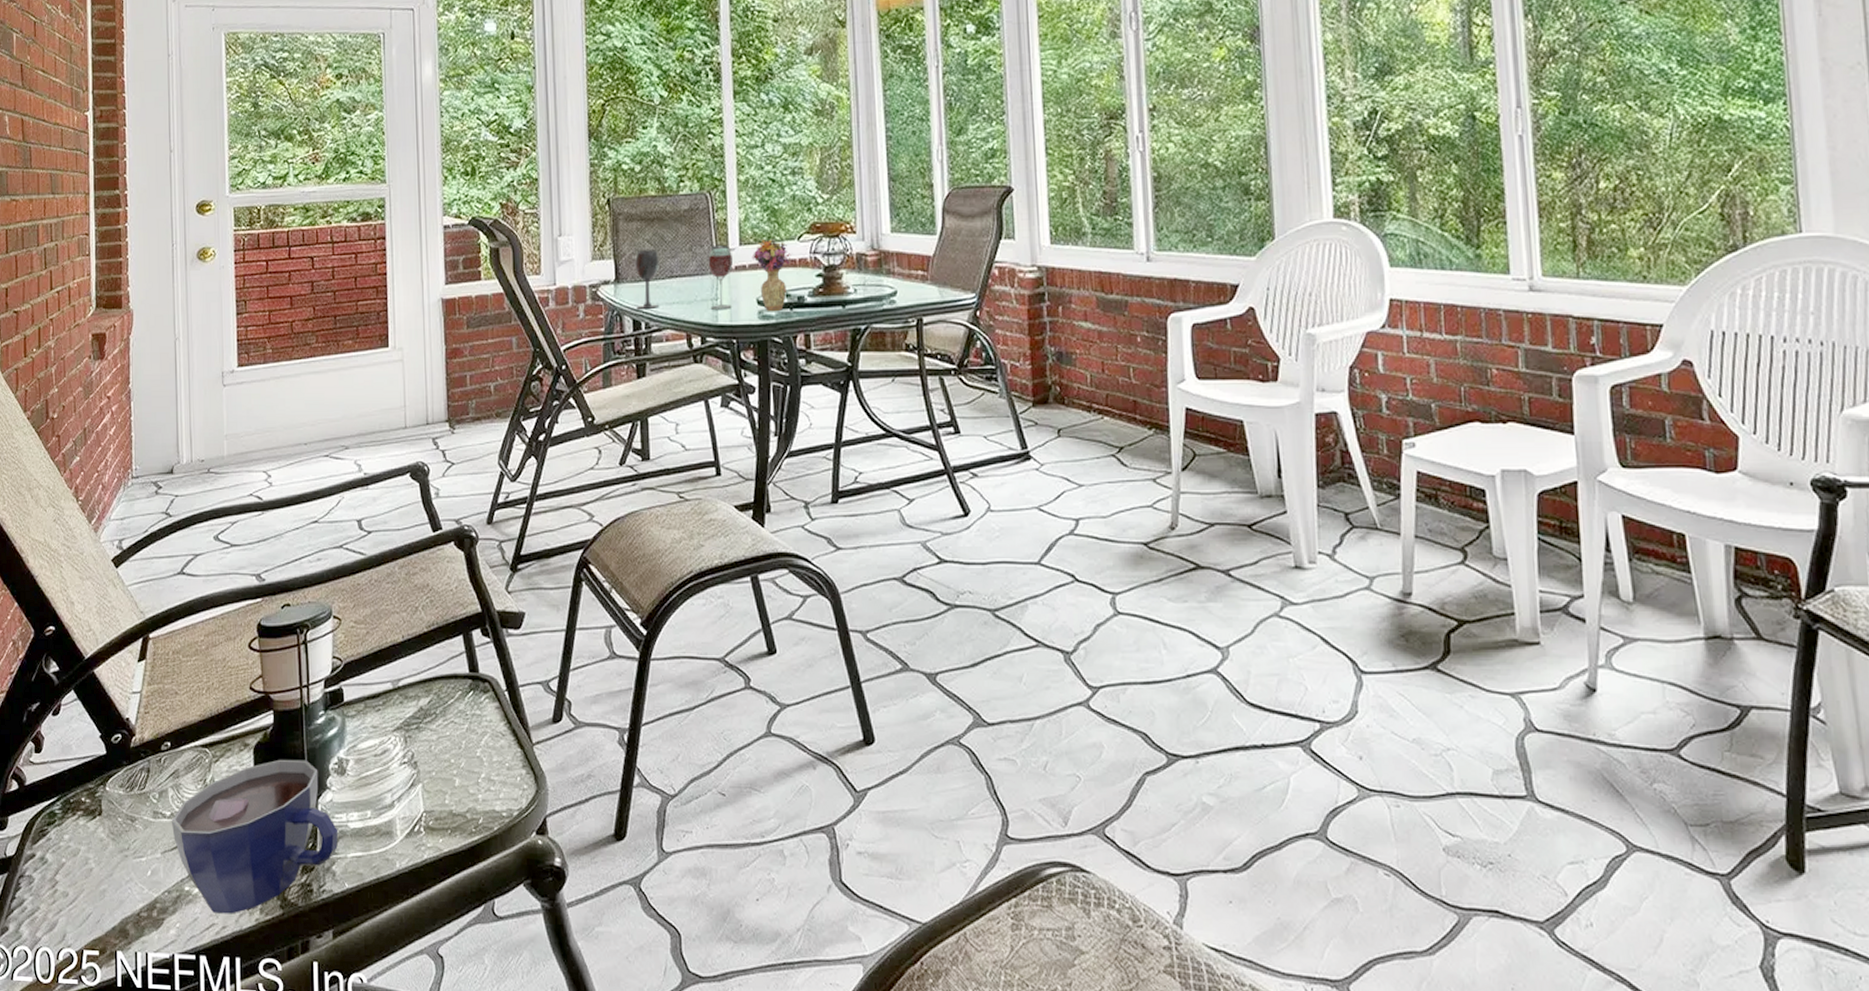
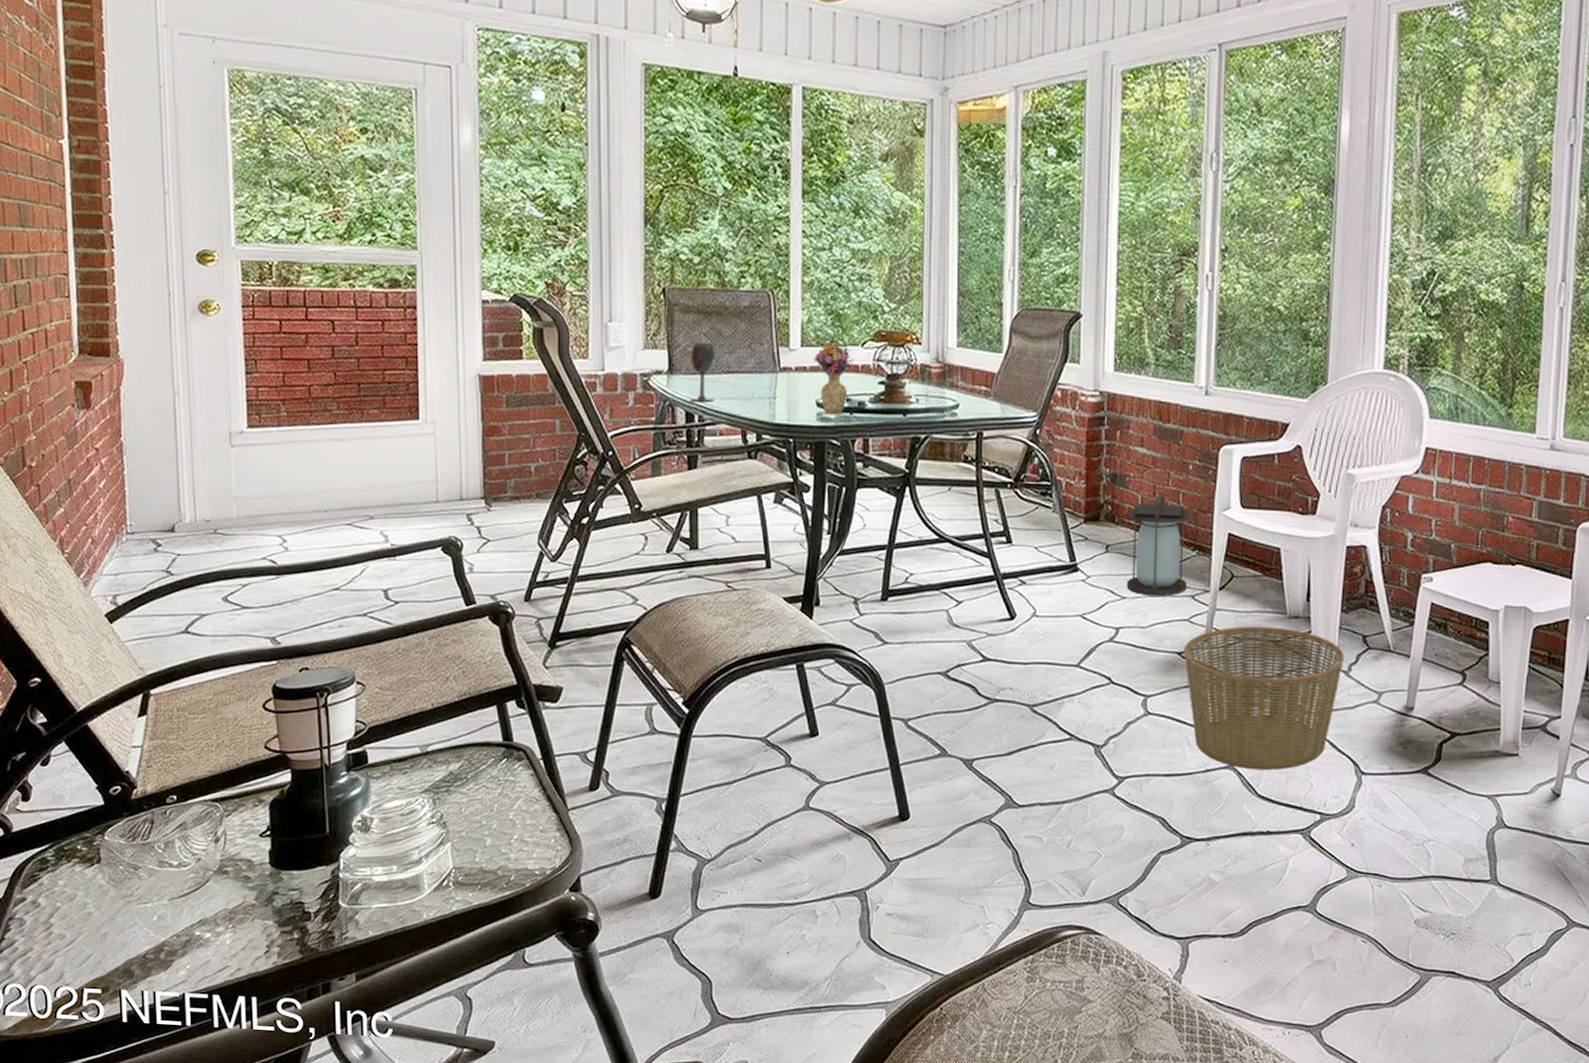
cup: present [171,759,339,914] -> none [178,815,362,958]
wineglass: present [708,245,733,310] -> none [767,345,793,409]
lantern: none [1079,367,1147,482] -> present [1127,491,1190,596]
basket: none [1149,509,1327,672] -> present [1183,626,1345,770]

